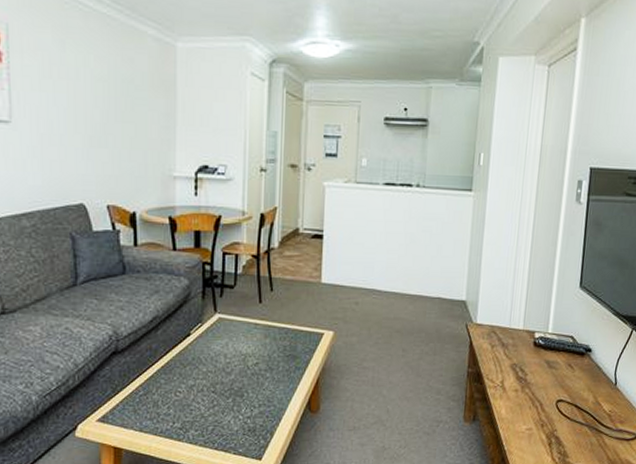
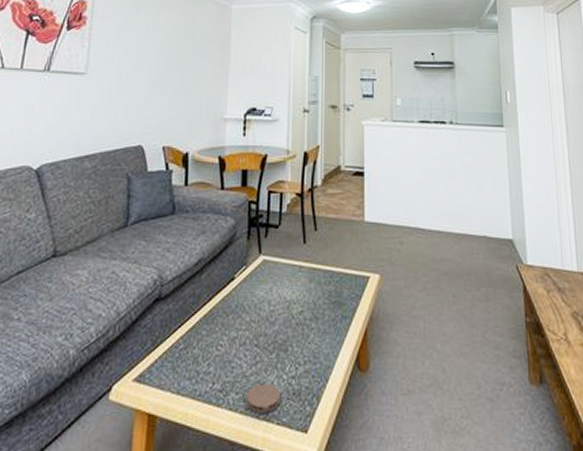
coaster: none [204,422,238,445] -> present [245,383,282,413]

